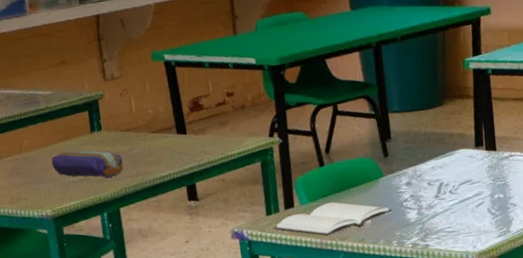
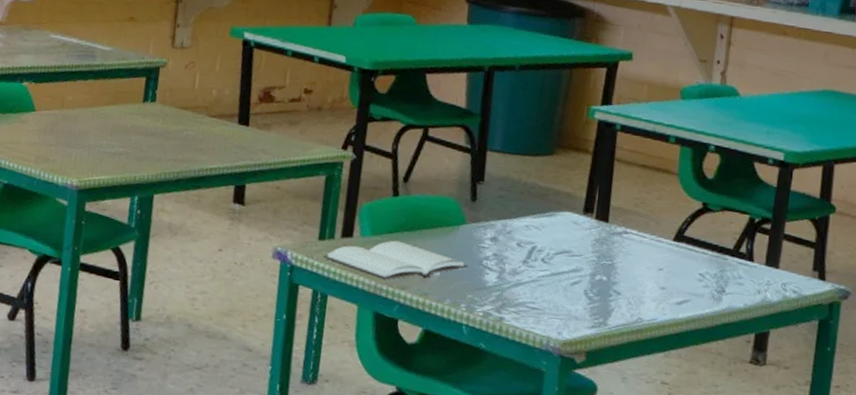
pencil case: present [51,150,123,178] -> none [91,117,171,157]

